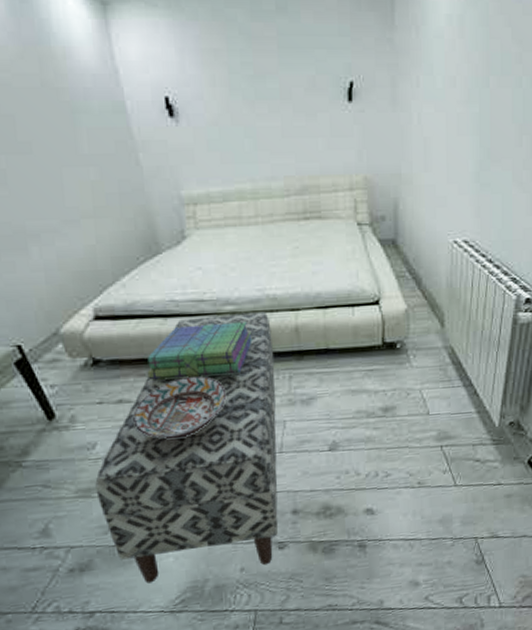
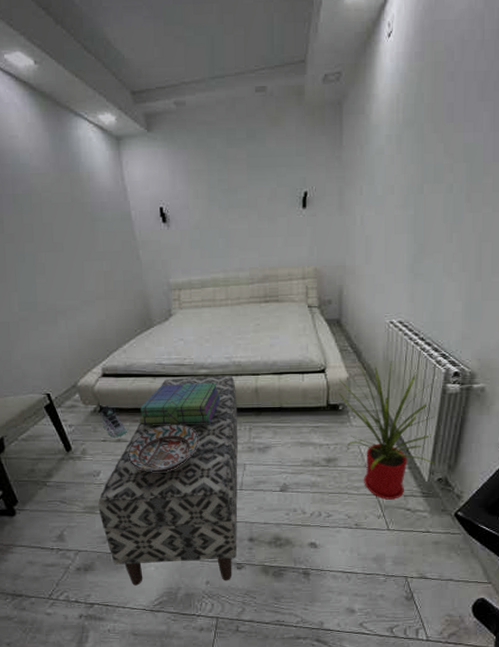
sneaker: none [94,357,131,399] -> present [101,405,127,438]
house plant: none [395,286,507,451] -> present [338,359,436,500]

